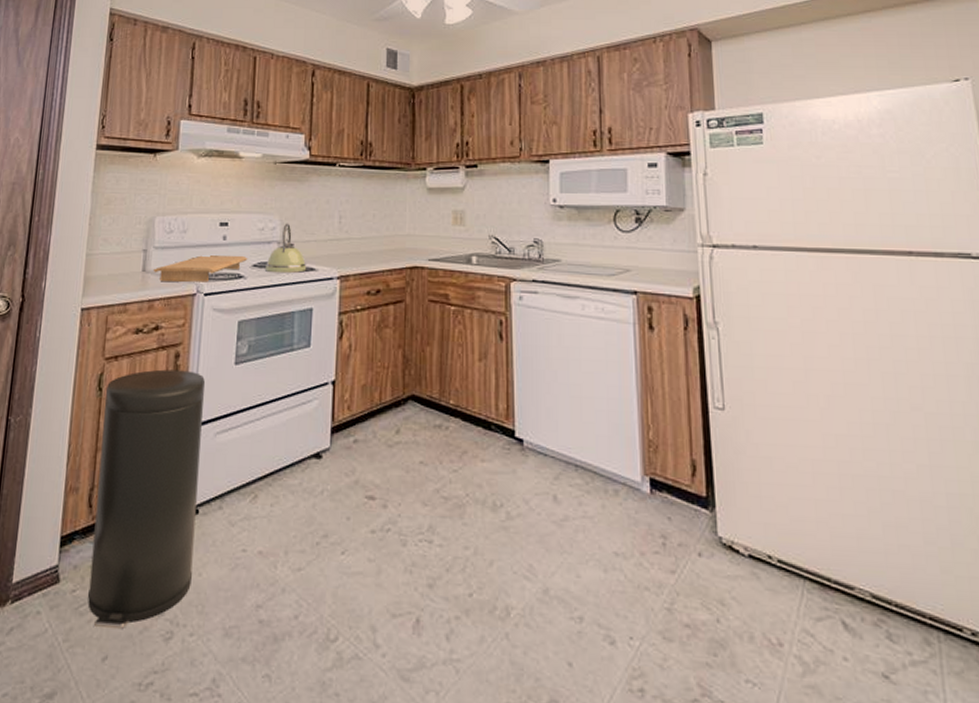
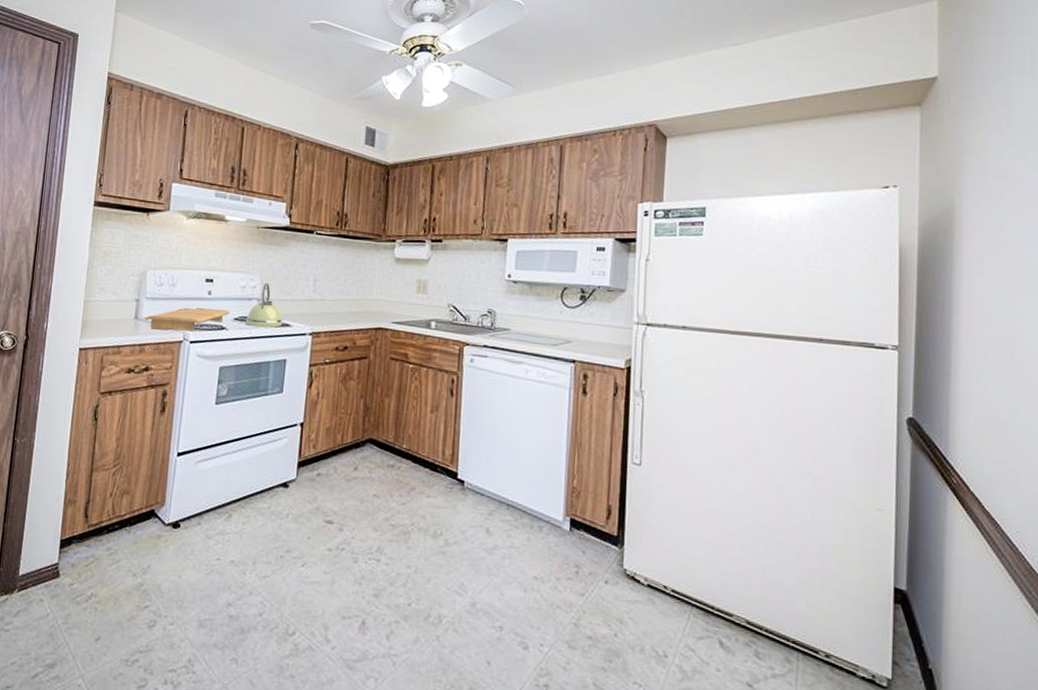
pedal bin: present [88,369,205,630] -> none [83,405,188,617]

